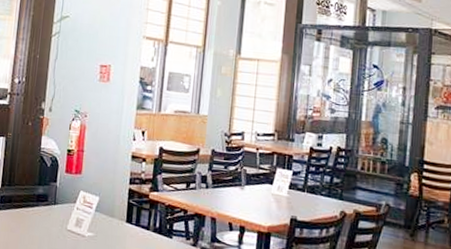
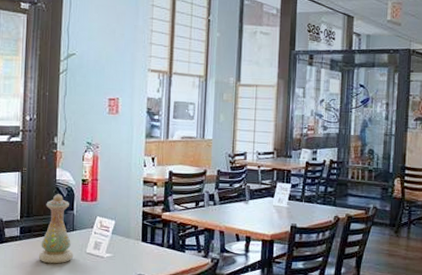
vase: none [16,162,54,240] -> present [38,193,74,264]

